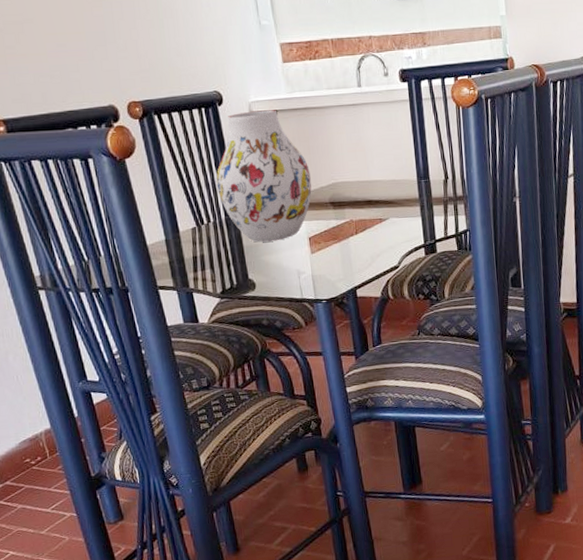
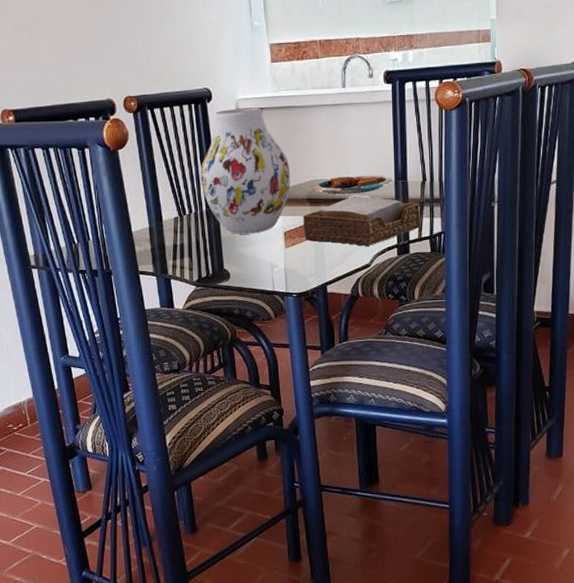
napkin holder: none [327,196,446,248] -> present [303,194,421,246]
plate: none [334,174,415,197] -> present [311,175,392,195]

